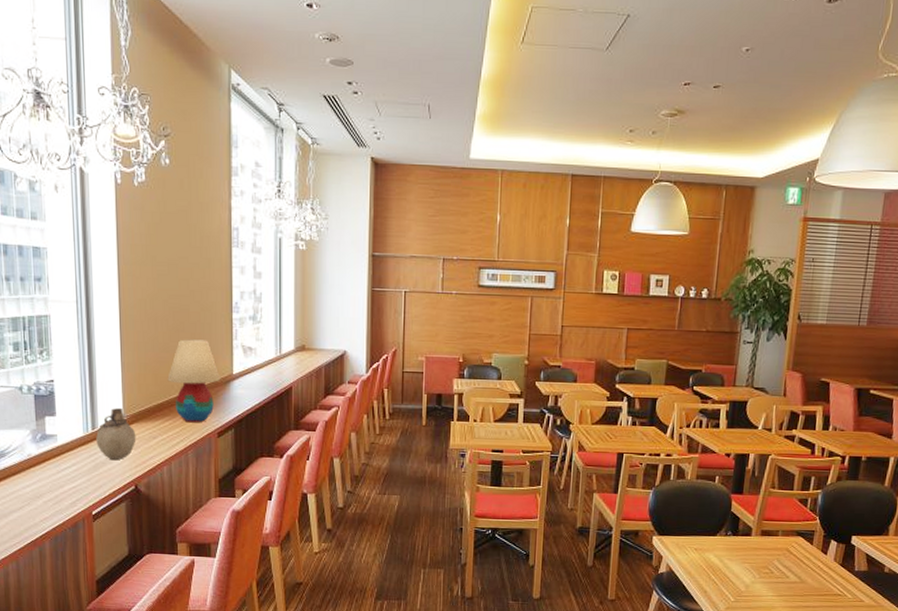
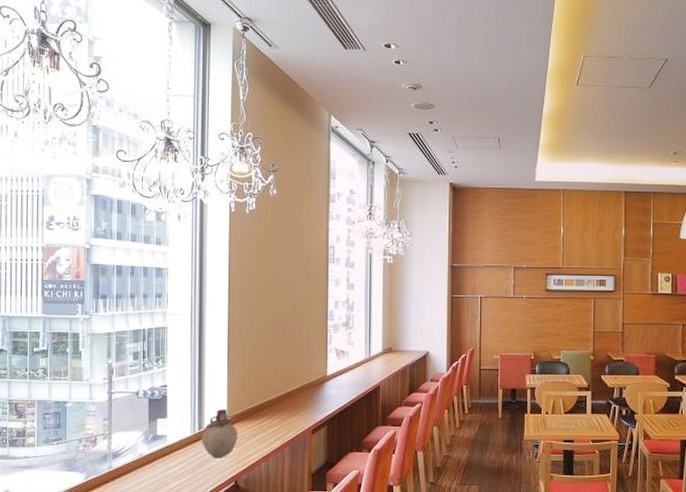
table lamp: present [167,339,221,423] -> none [268,345,316,421]

